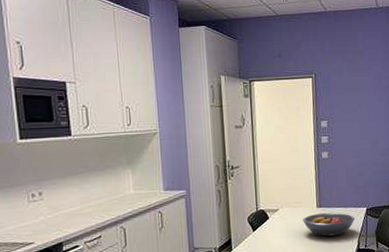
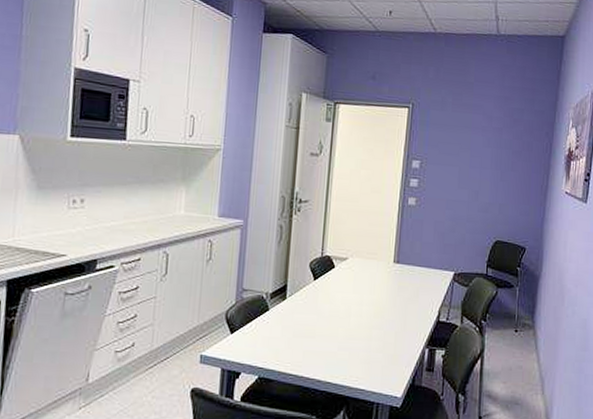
fruit bowl: present [303,212,355,237] -> none [375,270,439,301]

